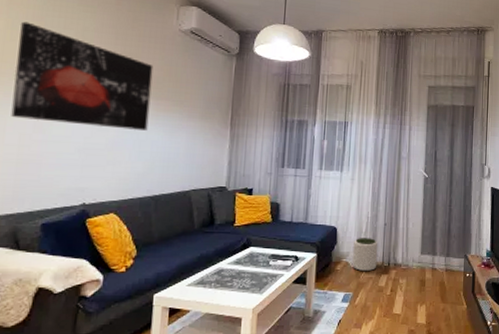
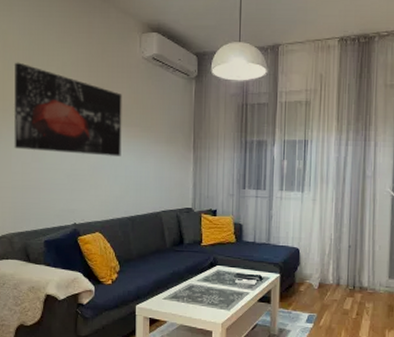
plant pot: present [352,238,378,272] -> none [316,260,343,294]

